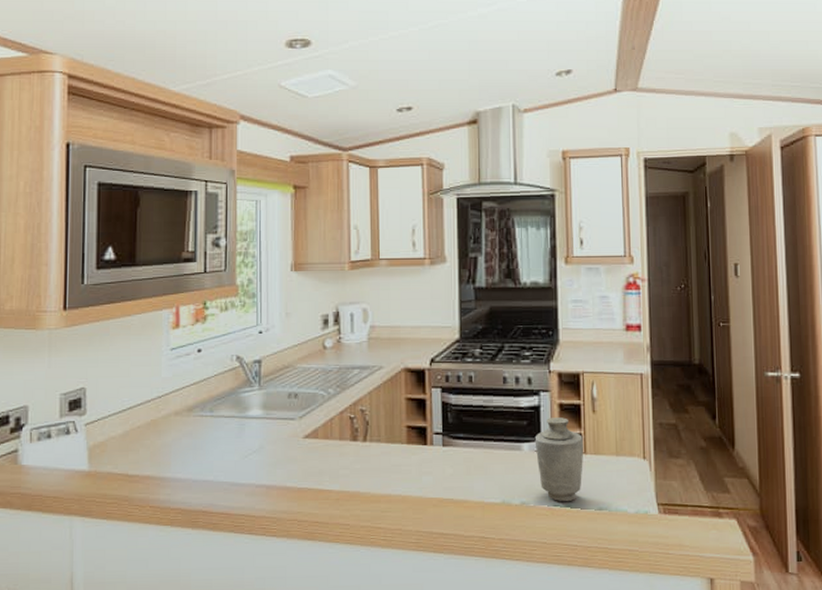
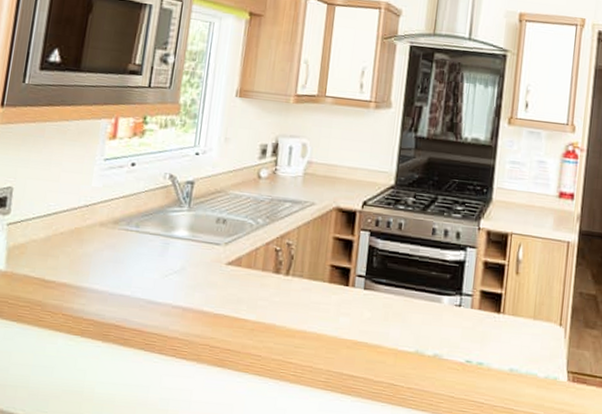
vase: present [534,417,584,502] -> none [455,274,504,359]

